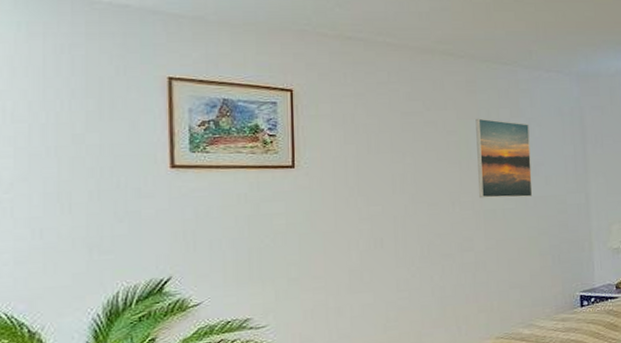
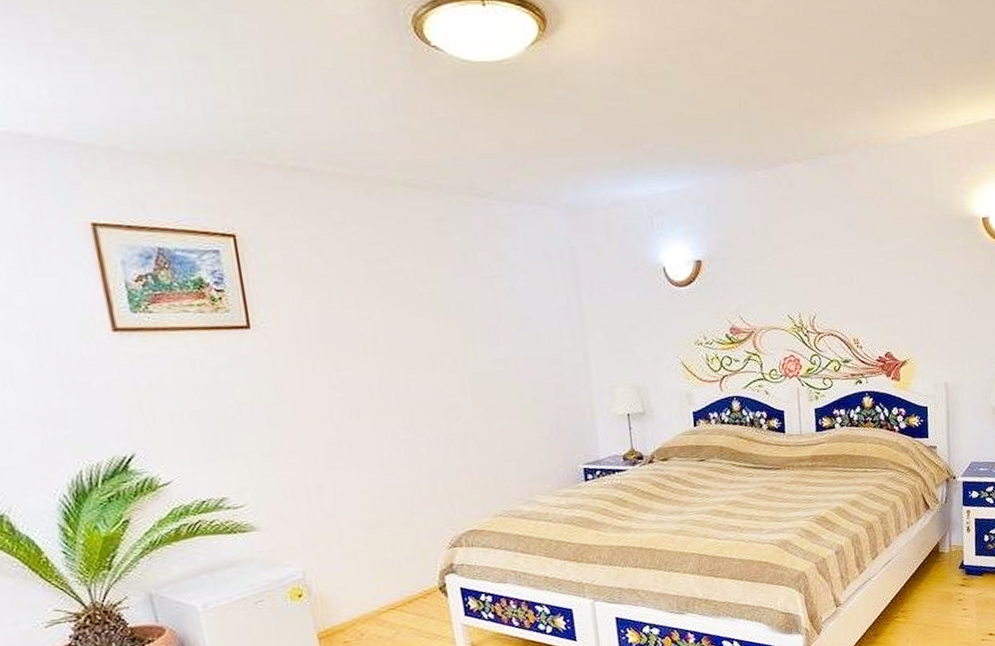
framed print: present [476,118,533,198] -> none [450,264,523,360]

